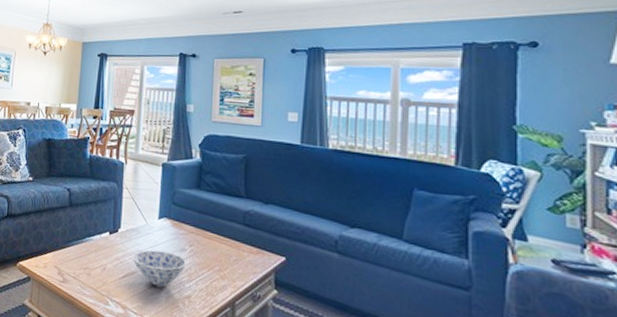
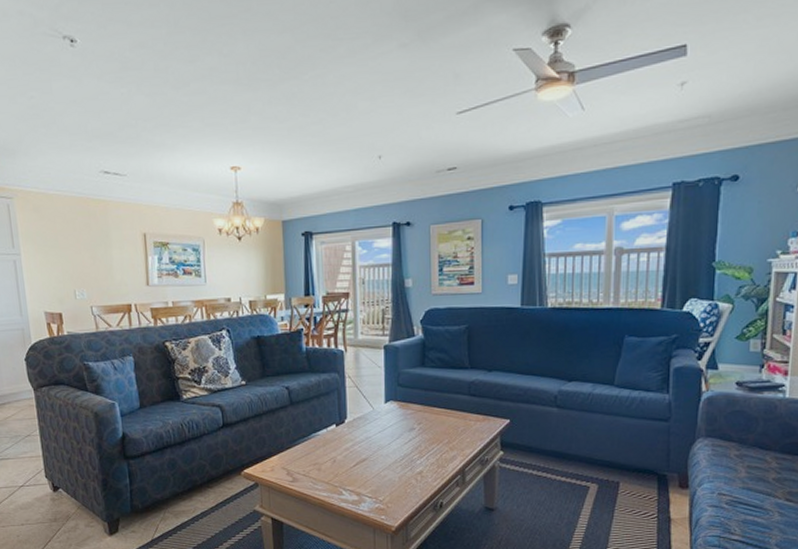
bowl: present [132,250,186,288] -> none [361,434,416,469]

